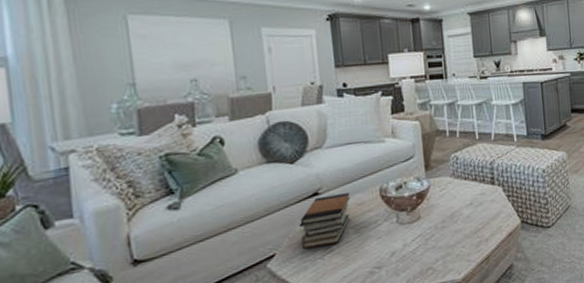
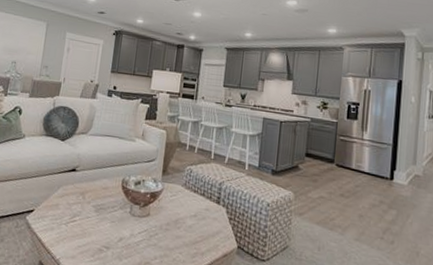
book stack: present [298,193,351,249] -> none [54,173,99,216]

